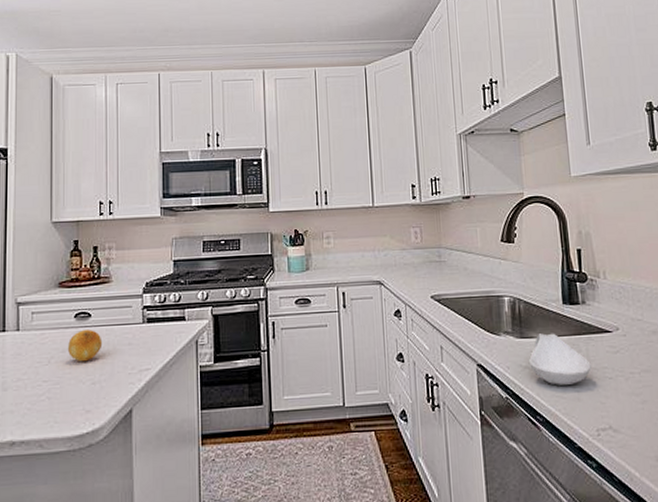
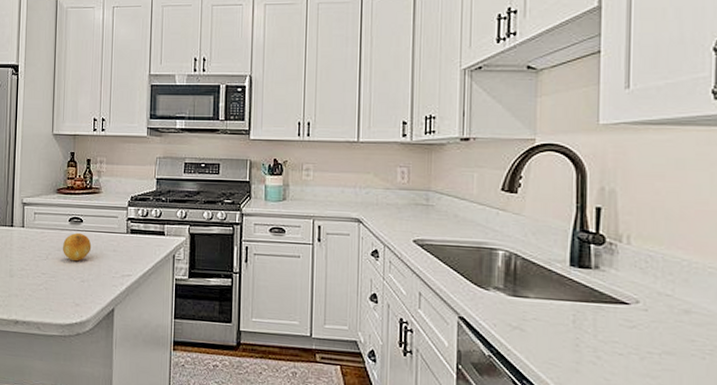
spoon rest: present [529,333,592,385] -> none [521,294,597,354]

